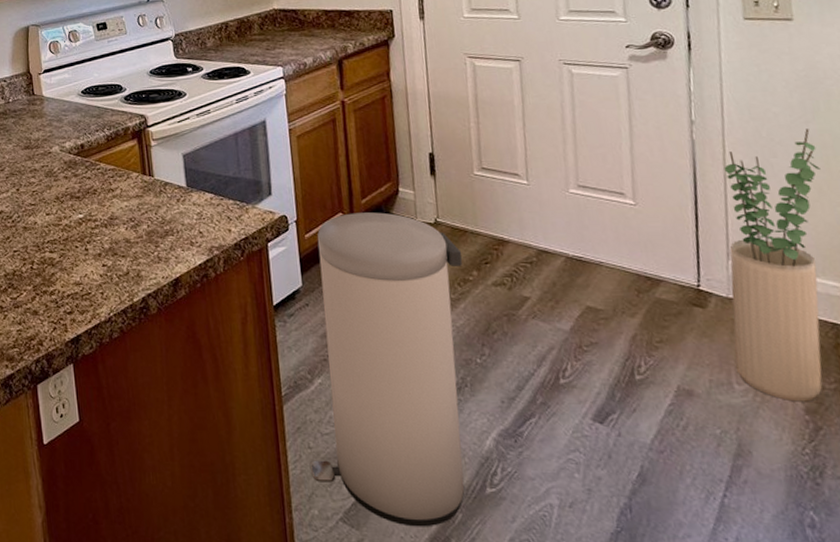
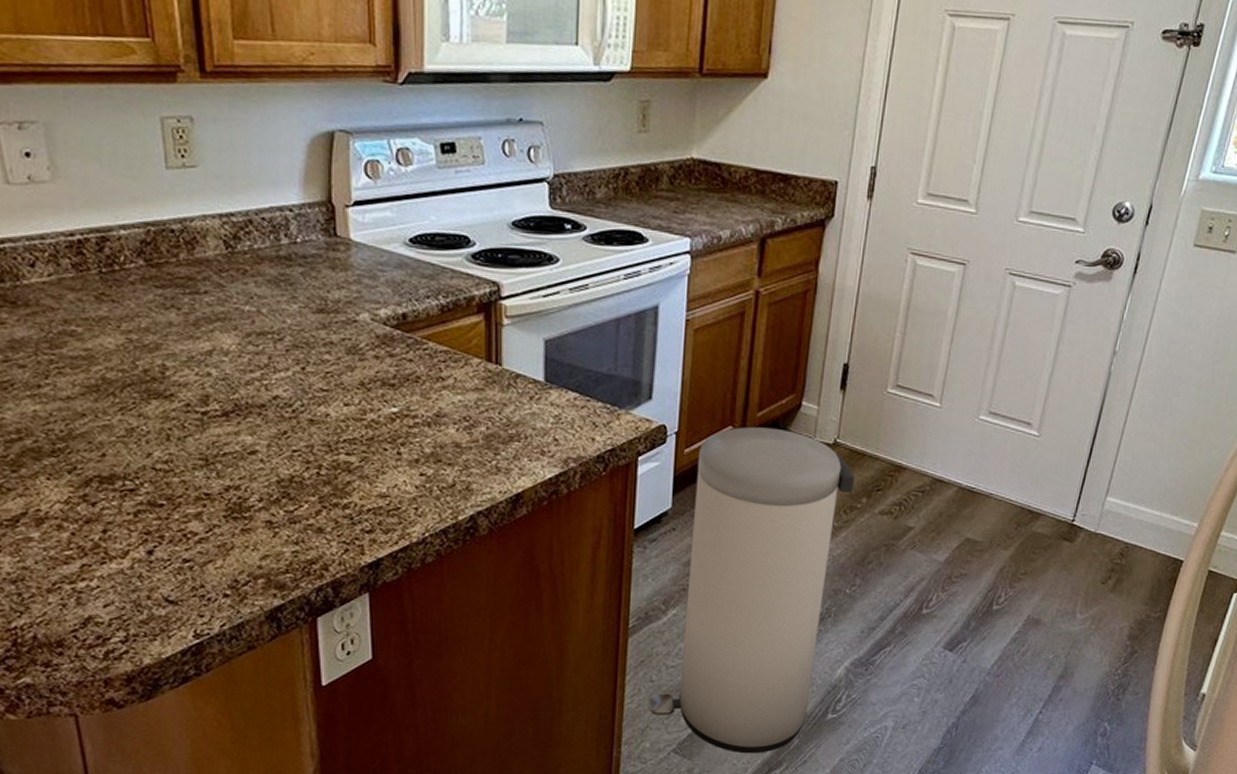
vase: present [724,129,823,402] -> none [1082,370,1214,629]

